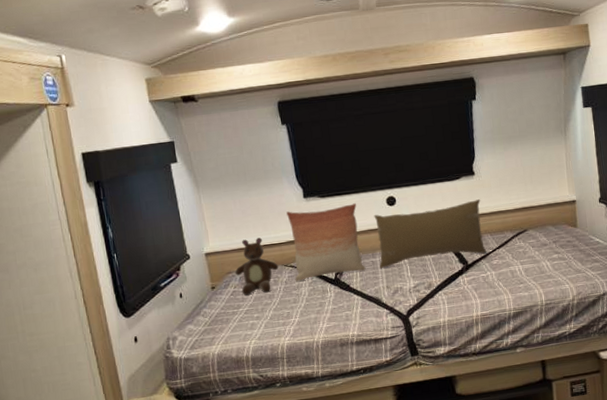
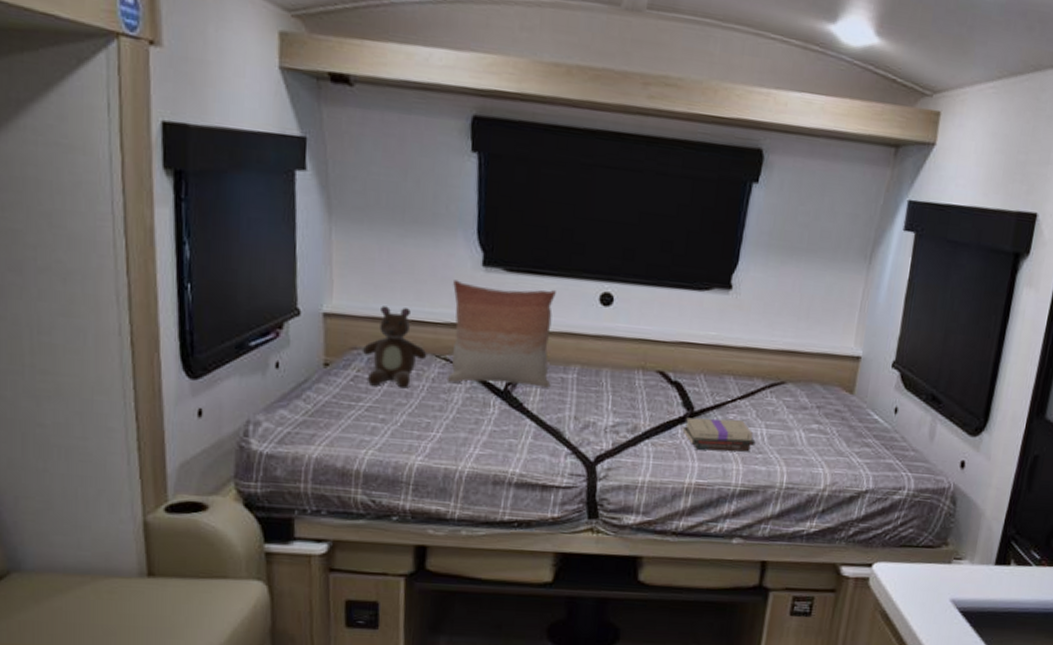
pillow: present [374,199,487,268] -> none [571,313,731,401]
books: none [463,263,517,290] -> present [682,417,756,452]

